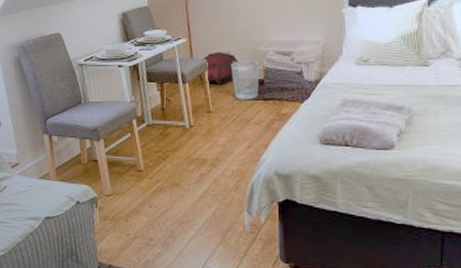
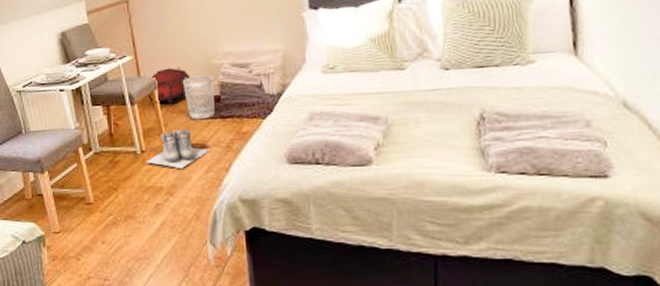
boots: none [193,107,251,144] -> present [146,128,210,170]

